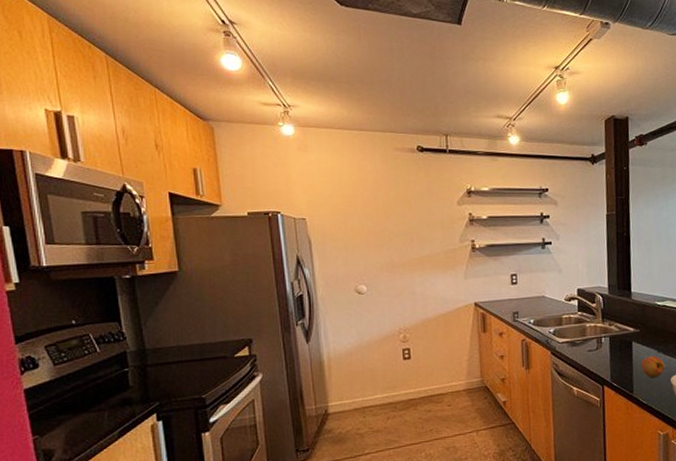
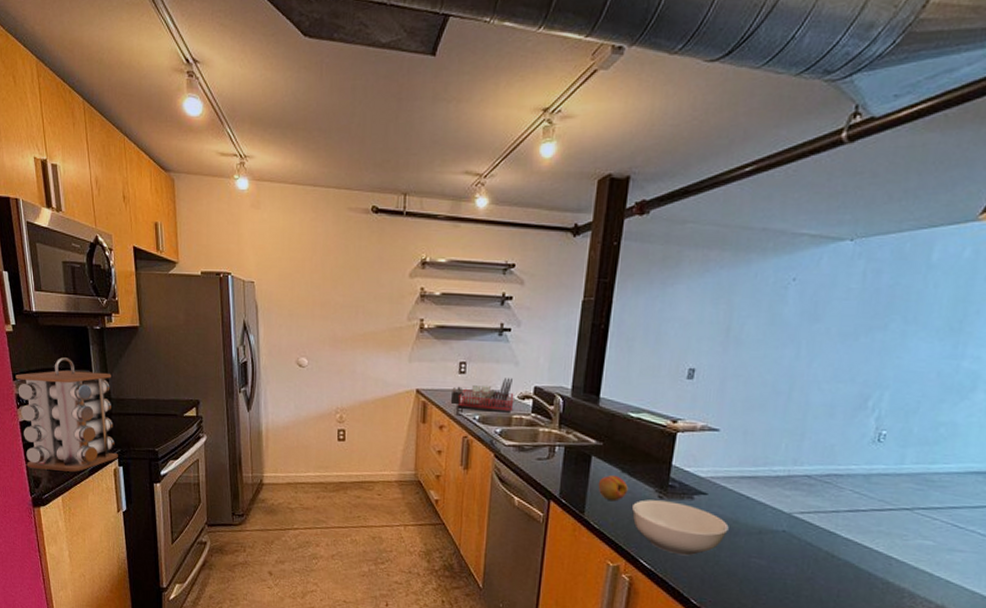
spice rack: none [19,311,156,441] -> present [15,357,118,472]
dish rack: none [506,284,562,317] -> present [450,378,514,414]

